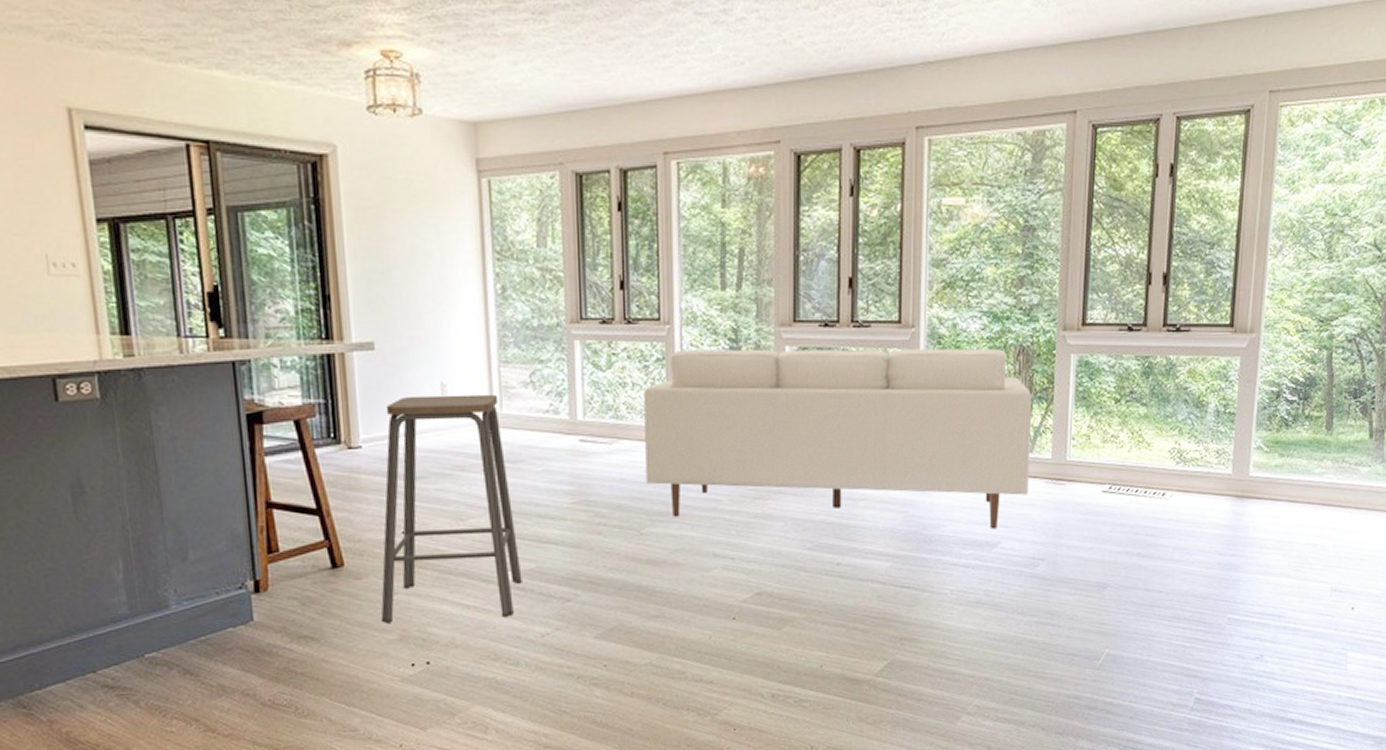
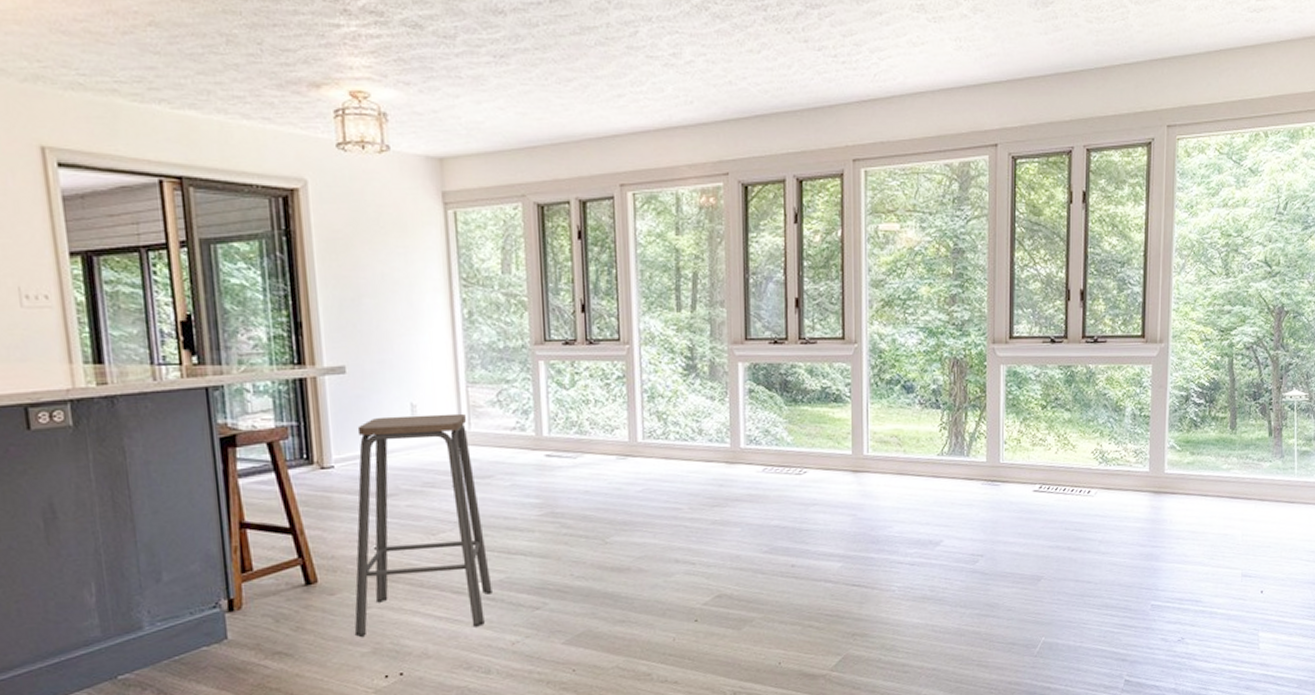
sofa: present [644,348,1032,530] -> none [606,361,966,529]

